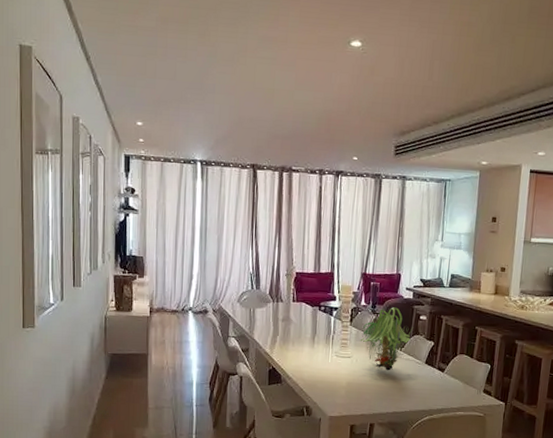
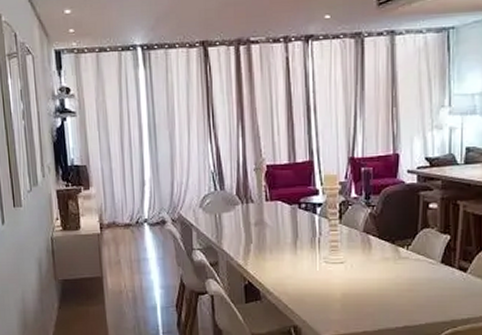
plant: present [360,307,414,371] -> none [353,196,422,276]

